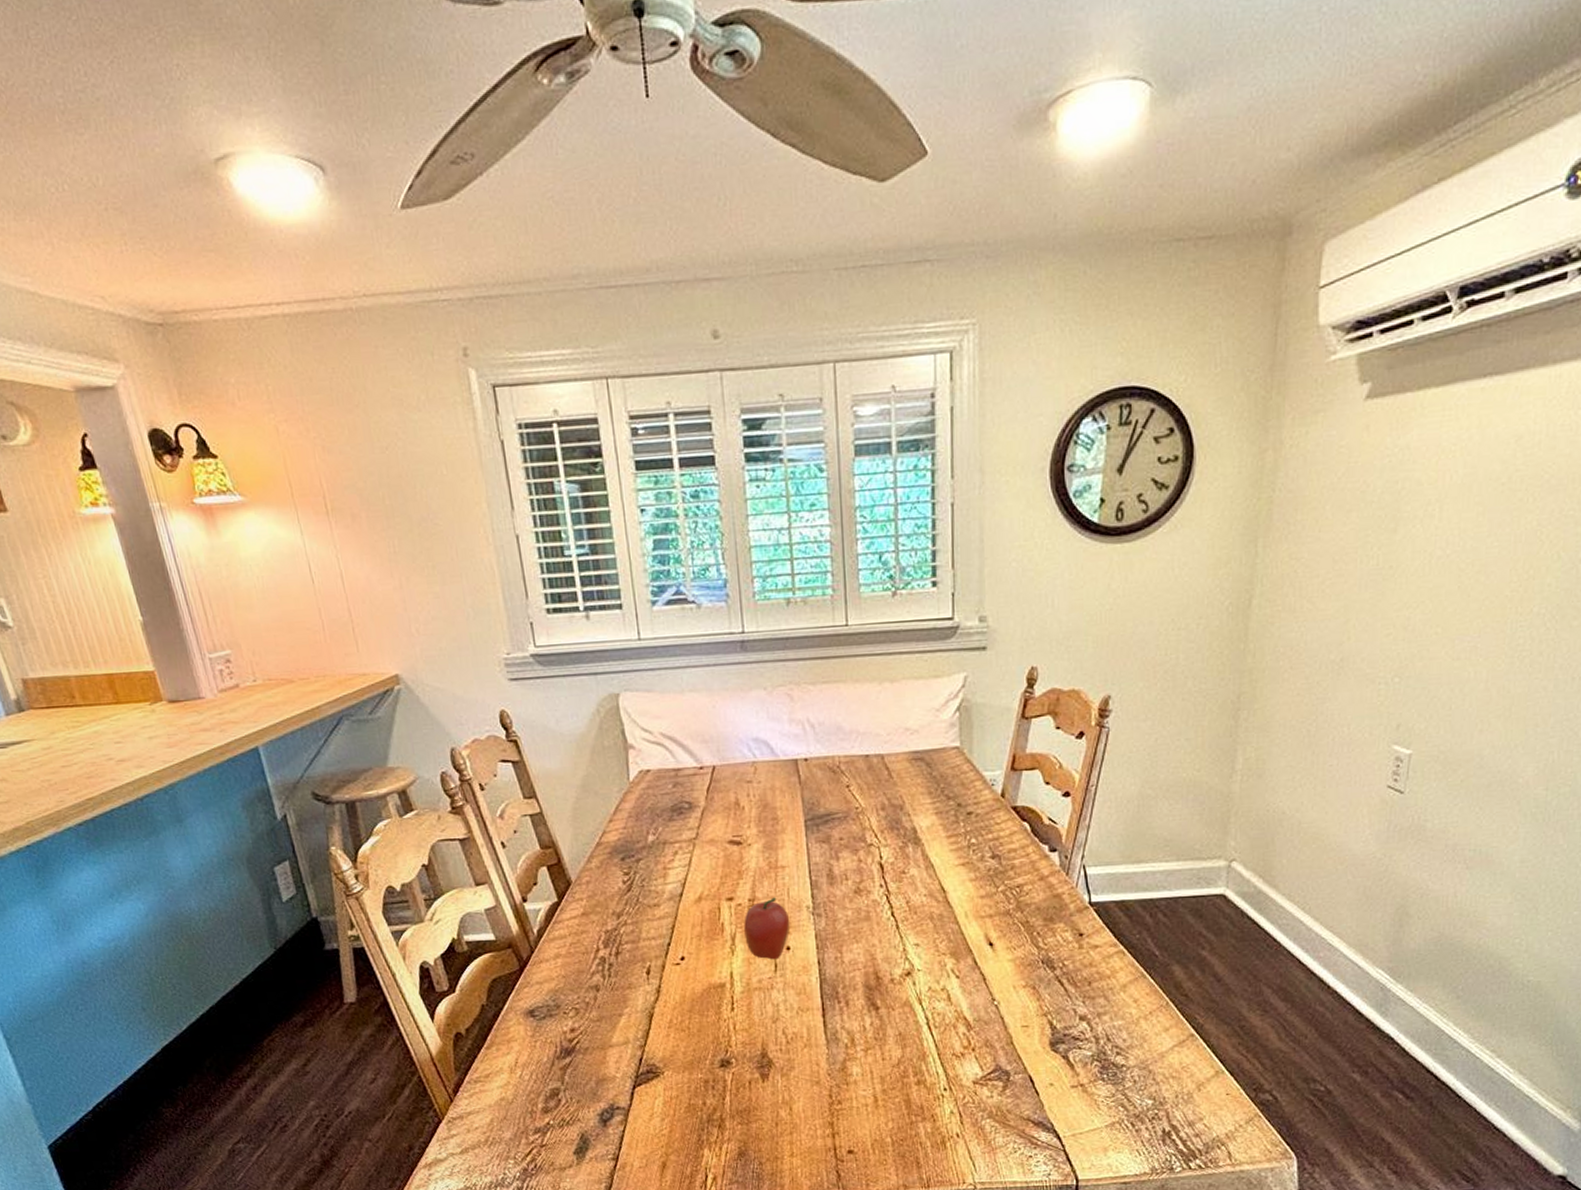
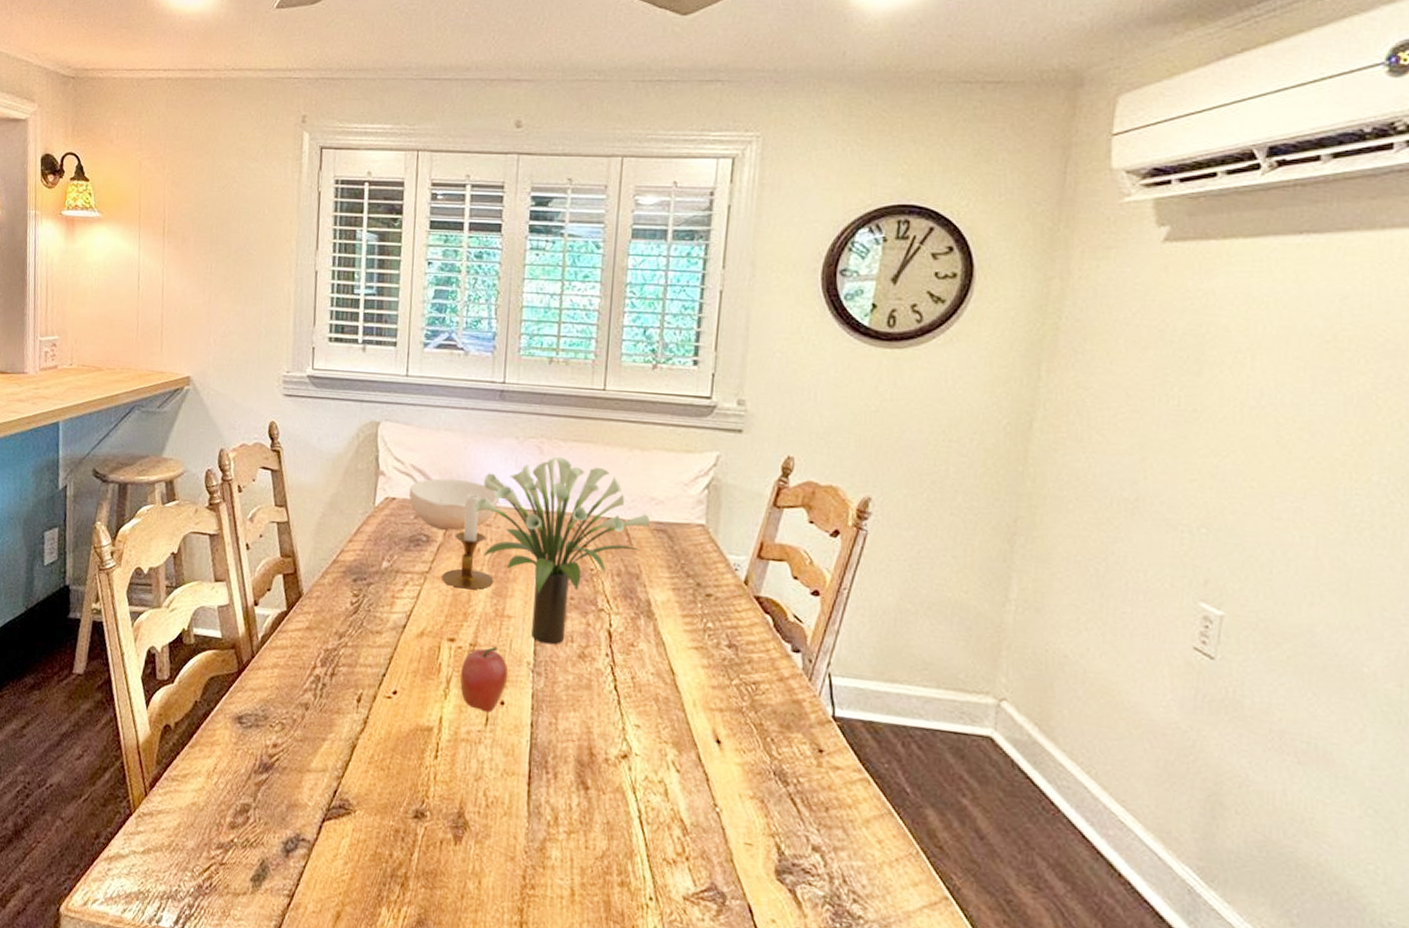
bowl: none [663,740,756,795] -> present [409,478,498,531]
candlestick: none [710,753,763,849] -> present [442,494,494,590]
flower arrangement: none [732,702,908,886] -> present [473,457,651,645]

